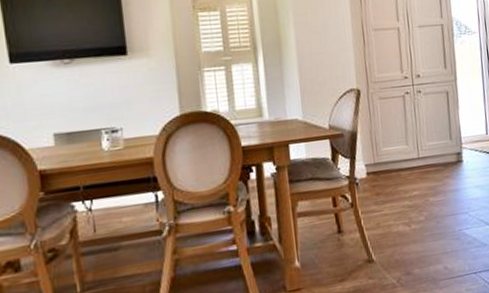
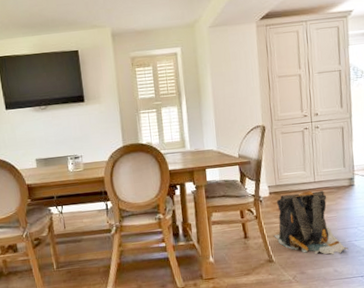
backpack: none [373,168,459,249] -> present [273,190,348,255]

